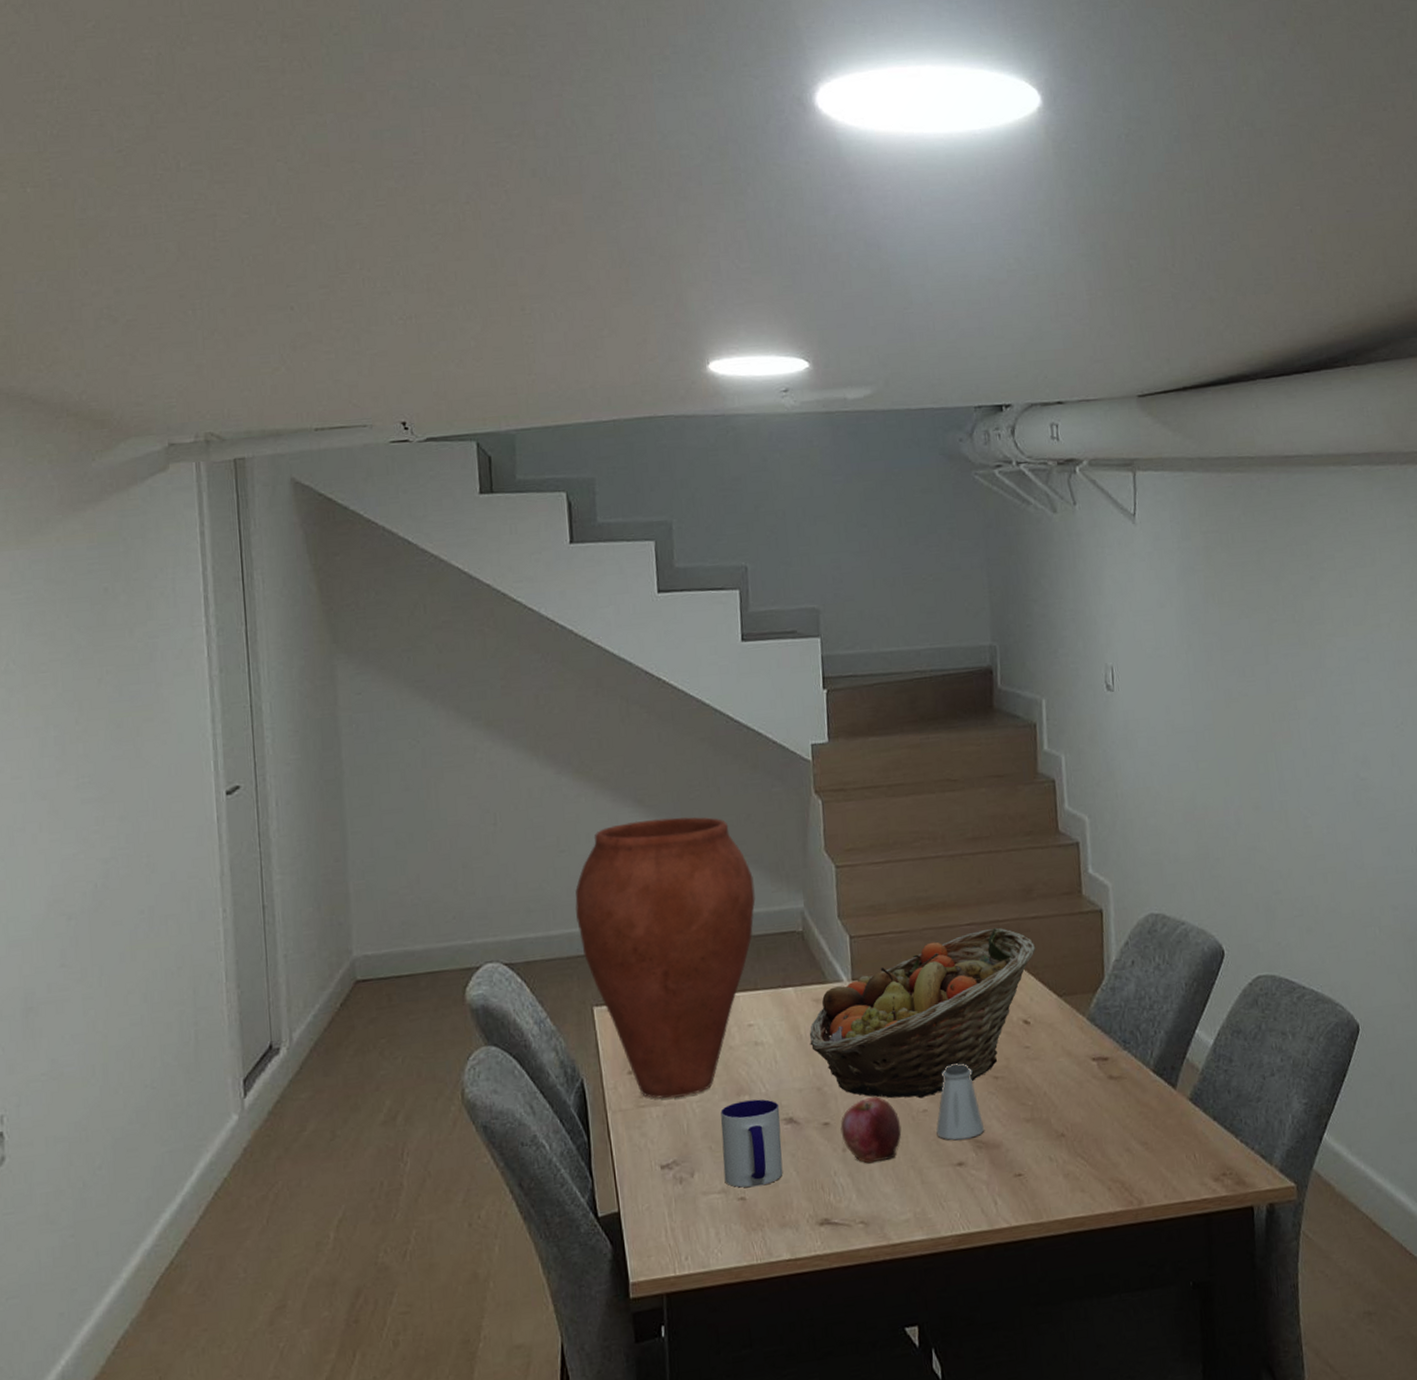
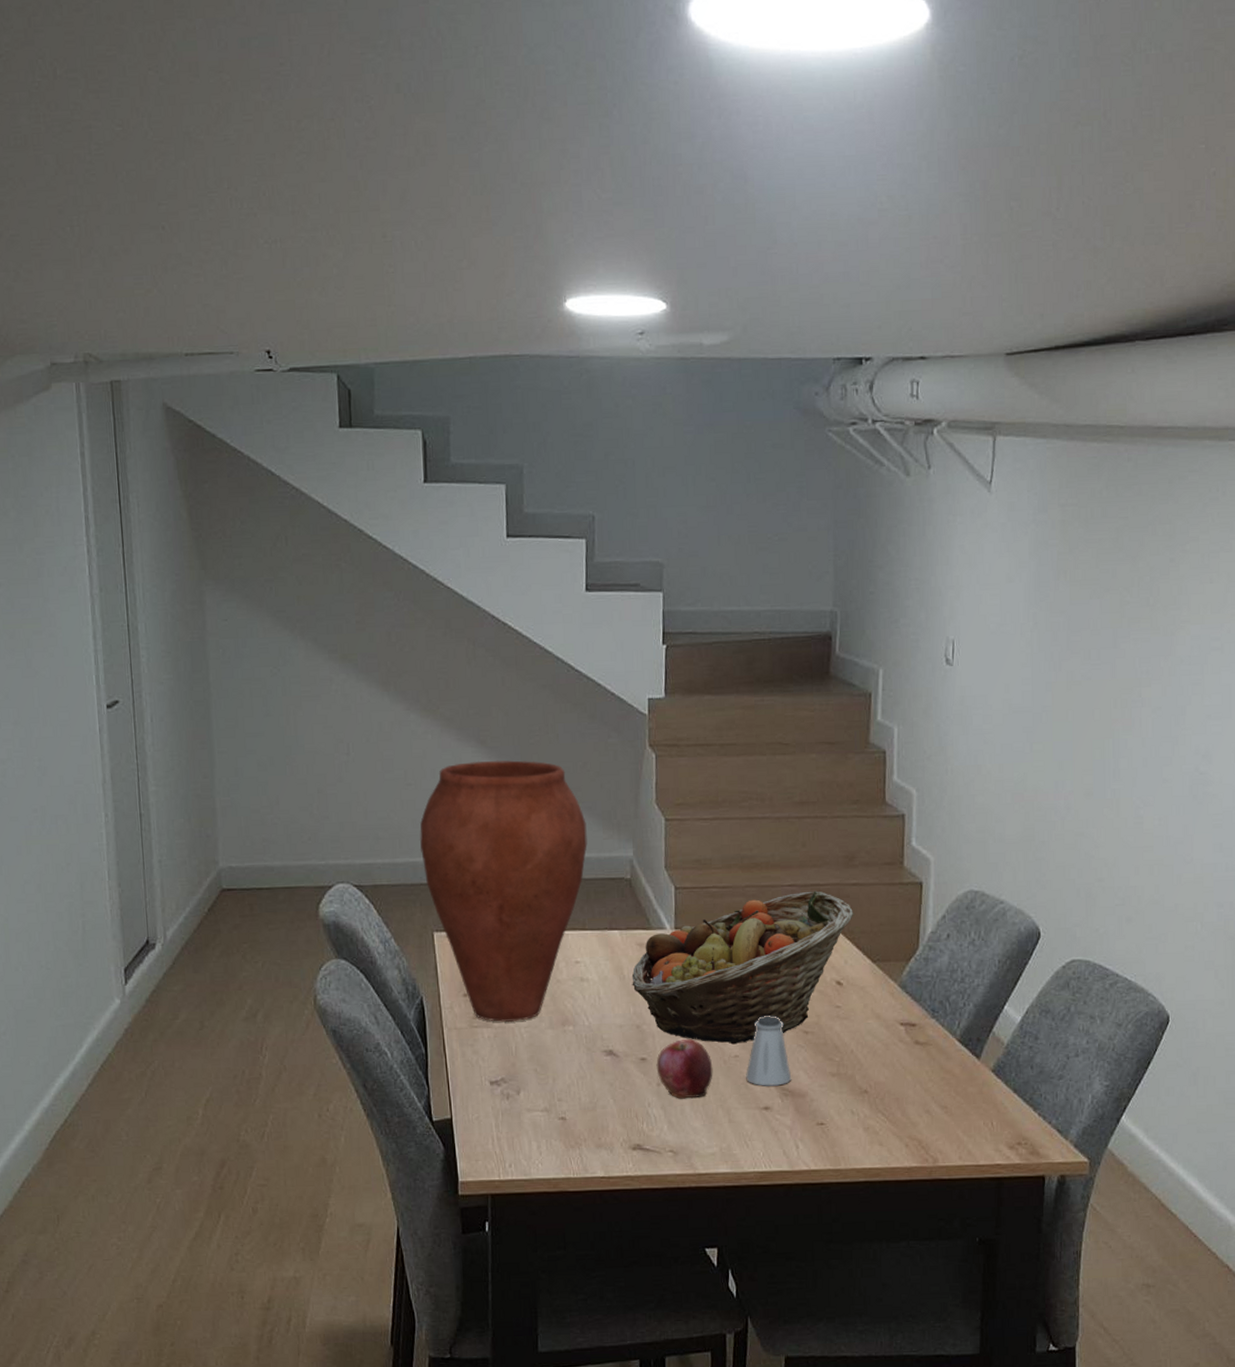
mug: present [721,1099,783,1188] -> none [546,1030,601,1109]

